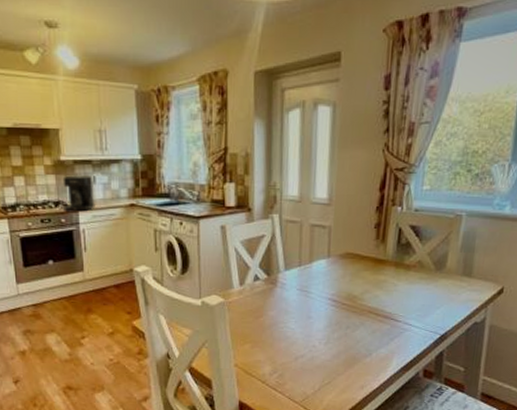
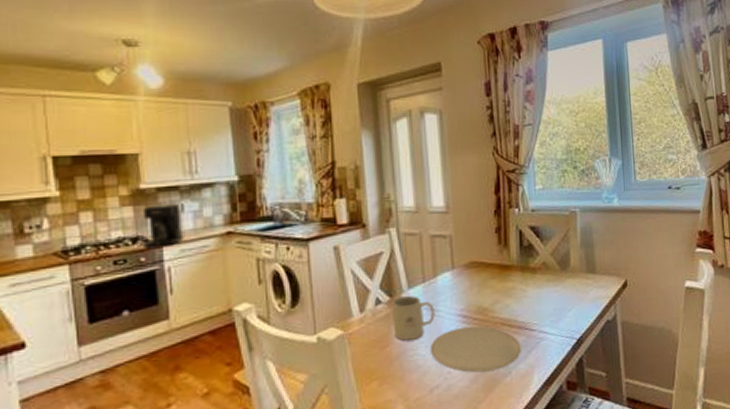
mug: none [268,276,307,314] -> present [392,296,435,341]
plate: none [300,309,385,350] -> present [431,326,521,373]

